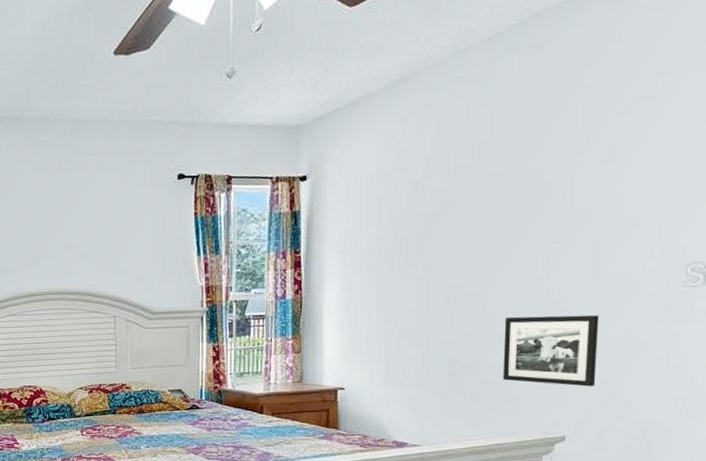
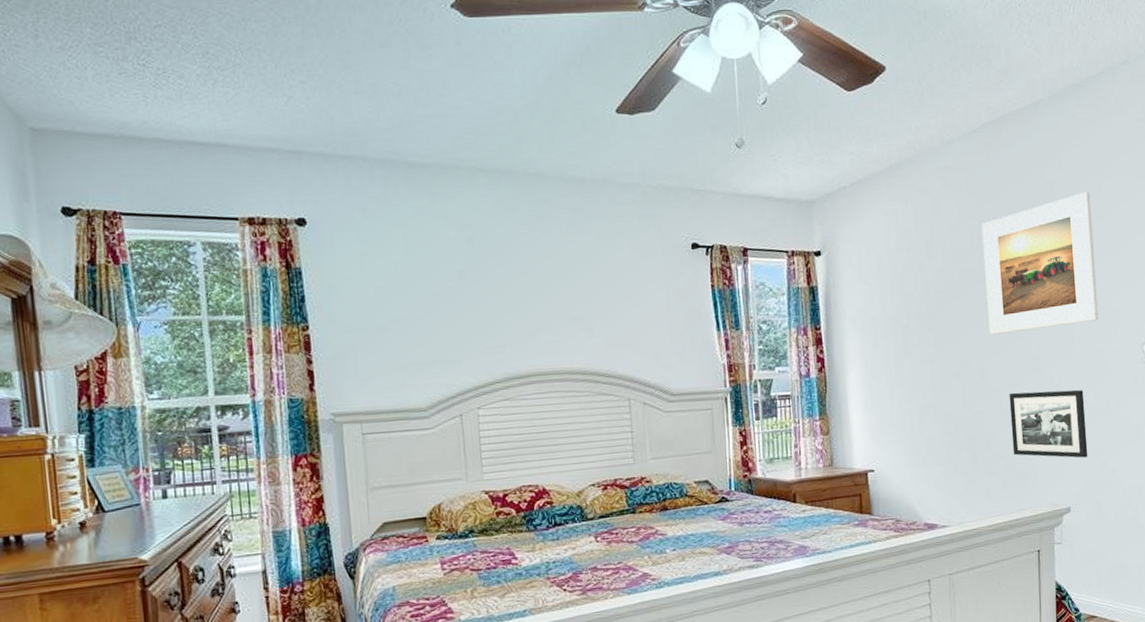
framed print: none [489,92,641,256] -> present [981,191,1099,334]

